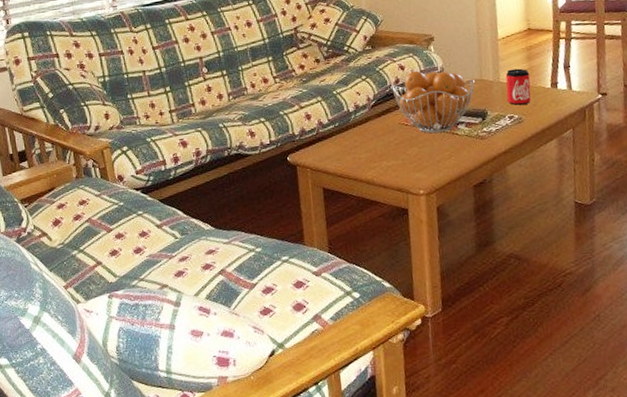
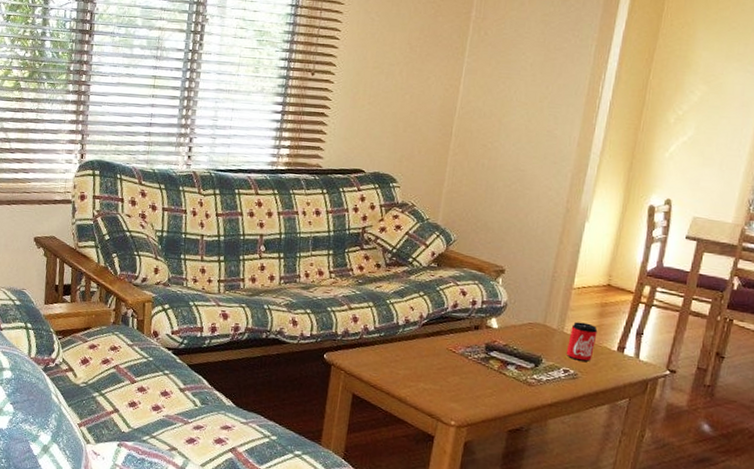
fruit basket: present [391,70,475,134] -> none [448,299,537,369]

